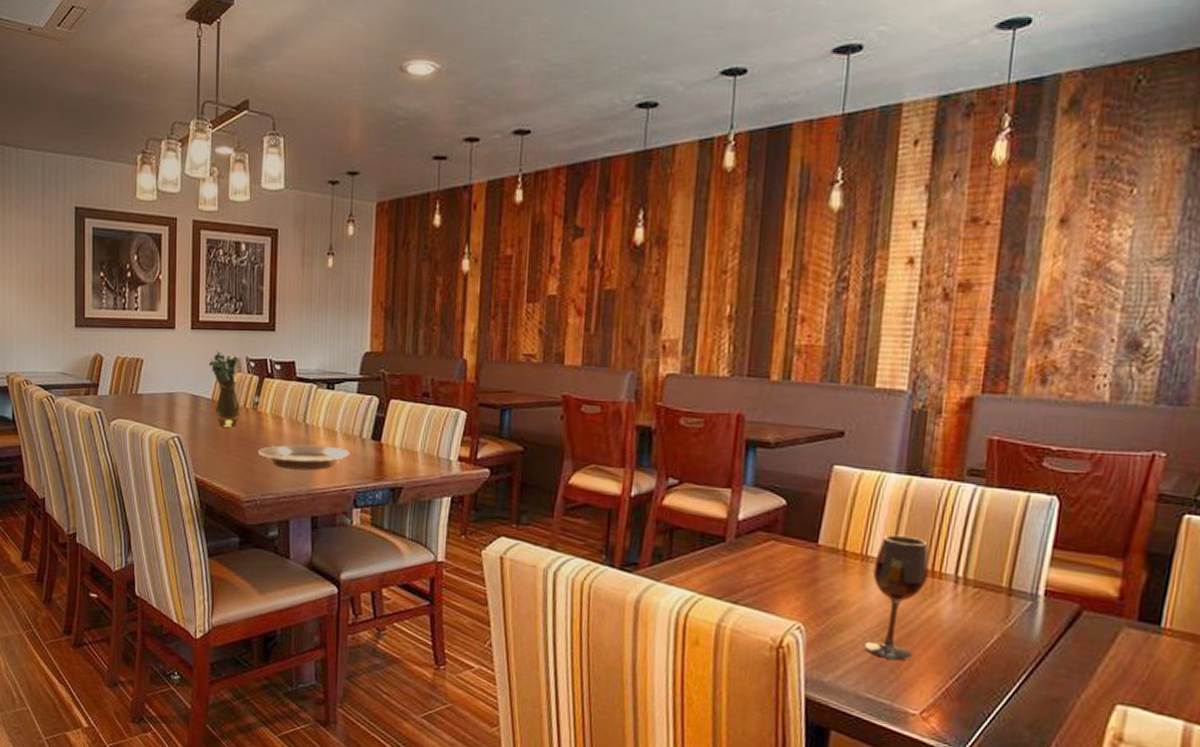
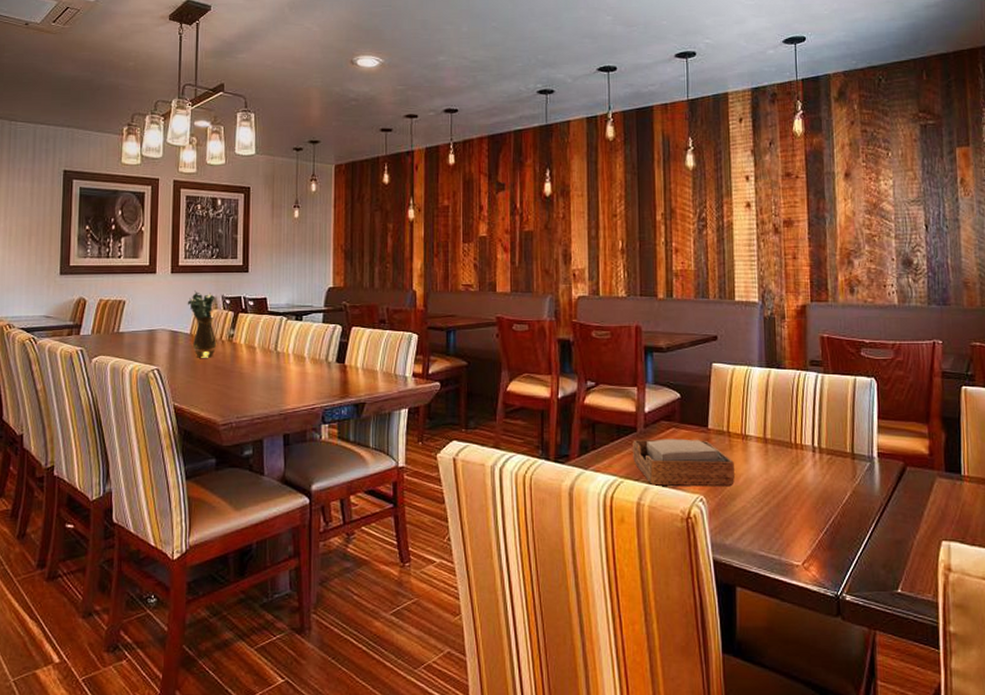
plate: present [259,444,351,471] -> none [234,370,318,393]
napkin holder: none [716,552,847,616] -> present [632,439,735,487]
wine glass: present [863,534,929,660] -> none [751,416,793,520]

